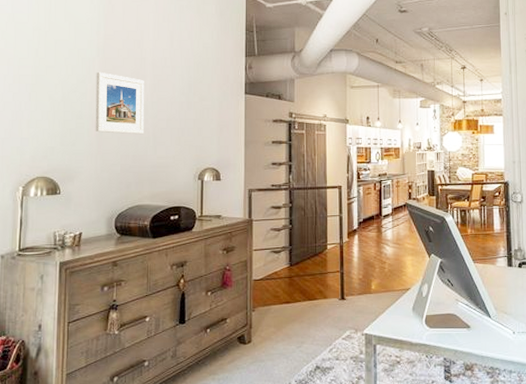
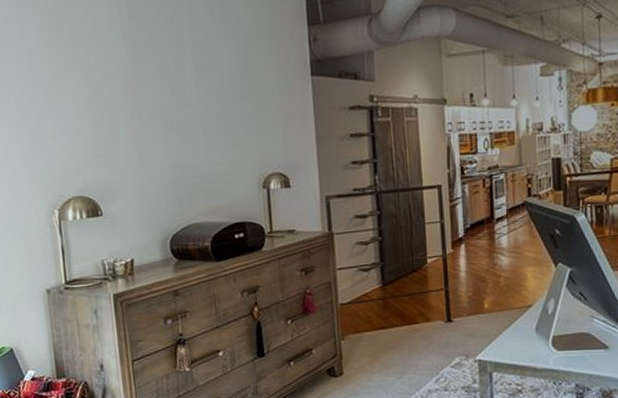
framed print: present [95,71,144,135] -> none [124,61,191,138]

